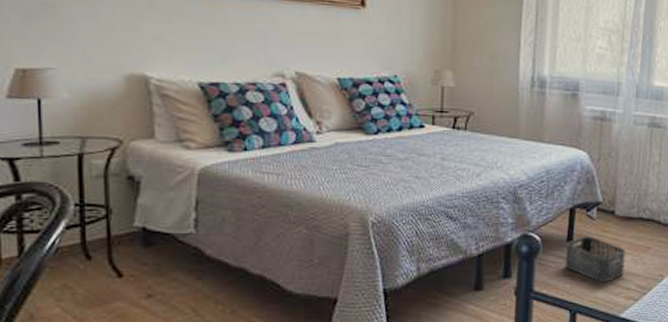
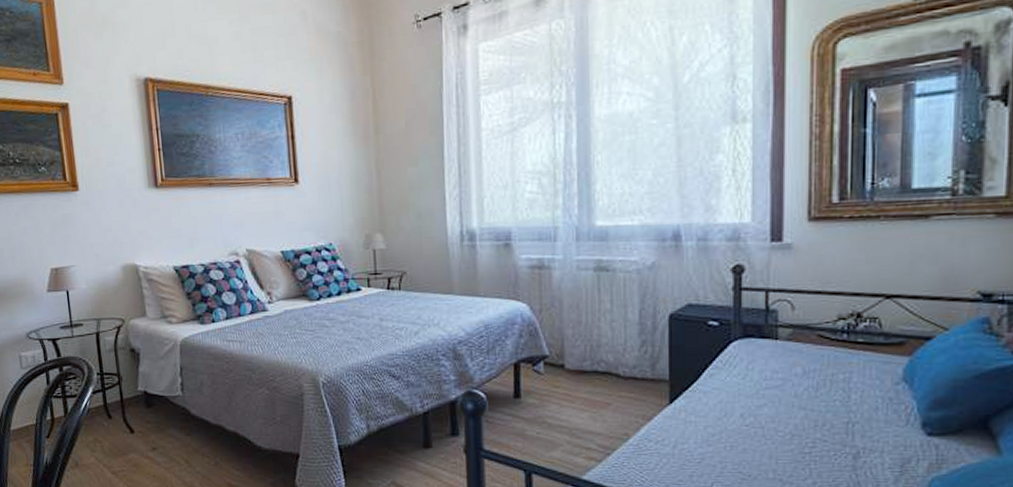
storage bin: present [566,236,626,283] -> none [514,392,582,442]

